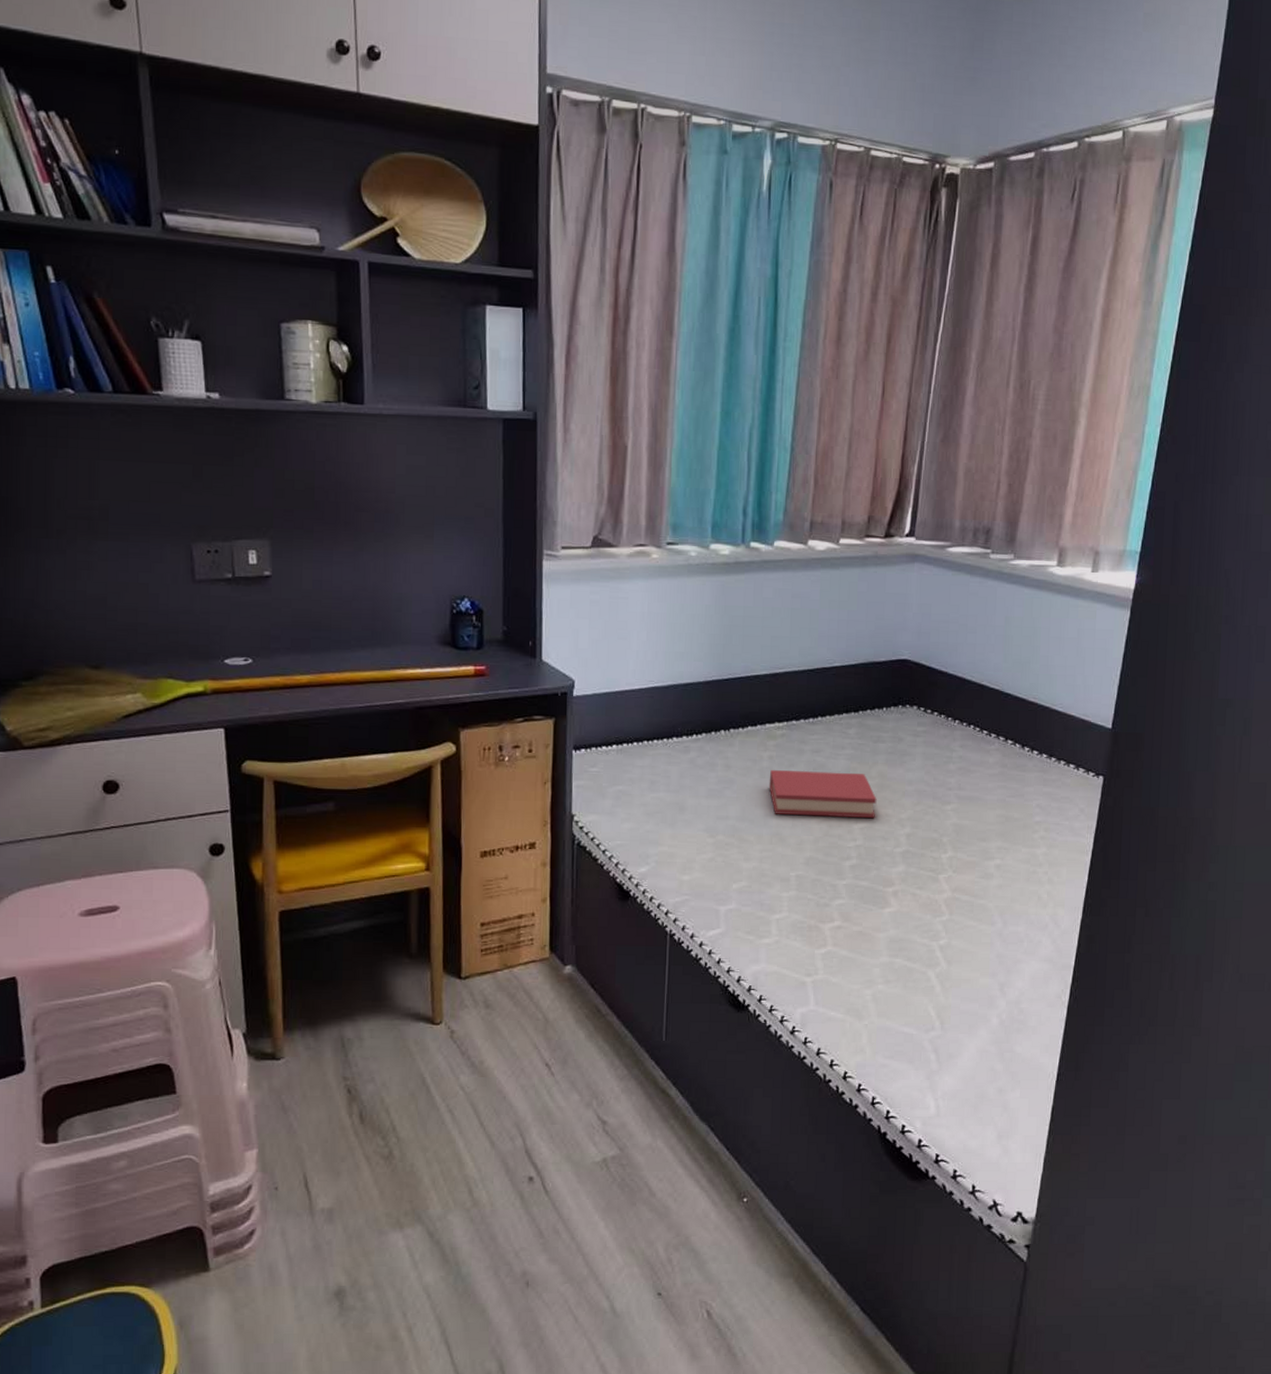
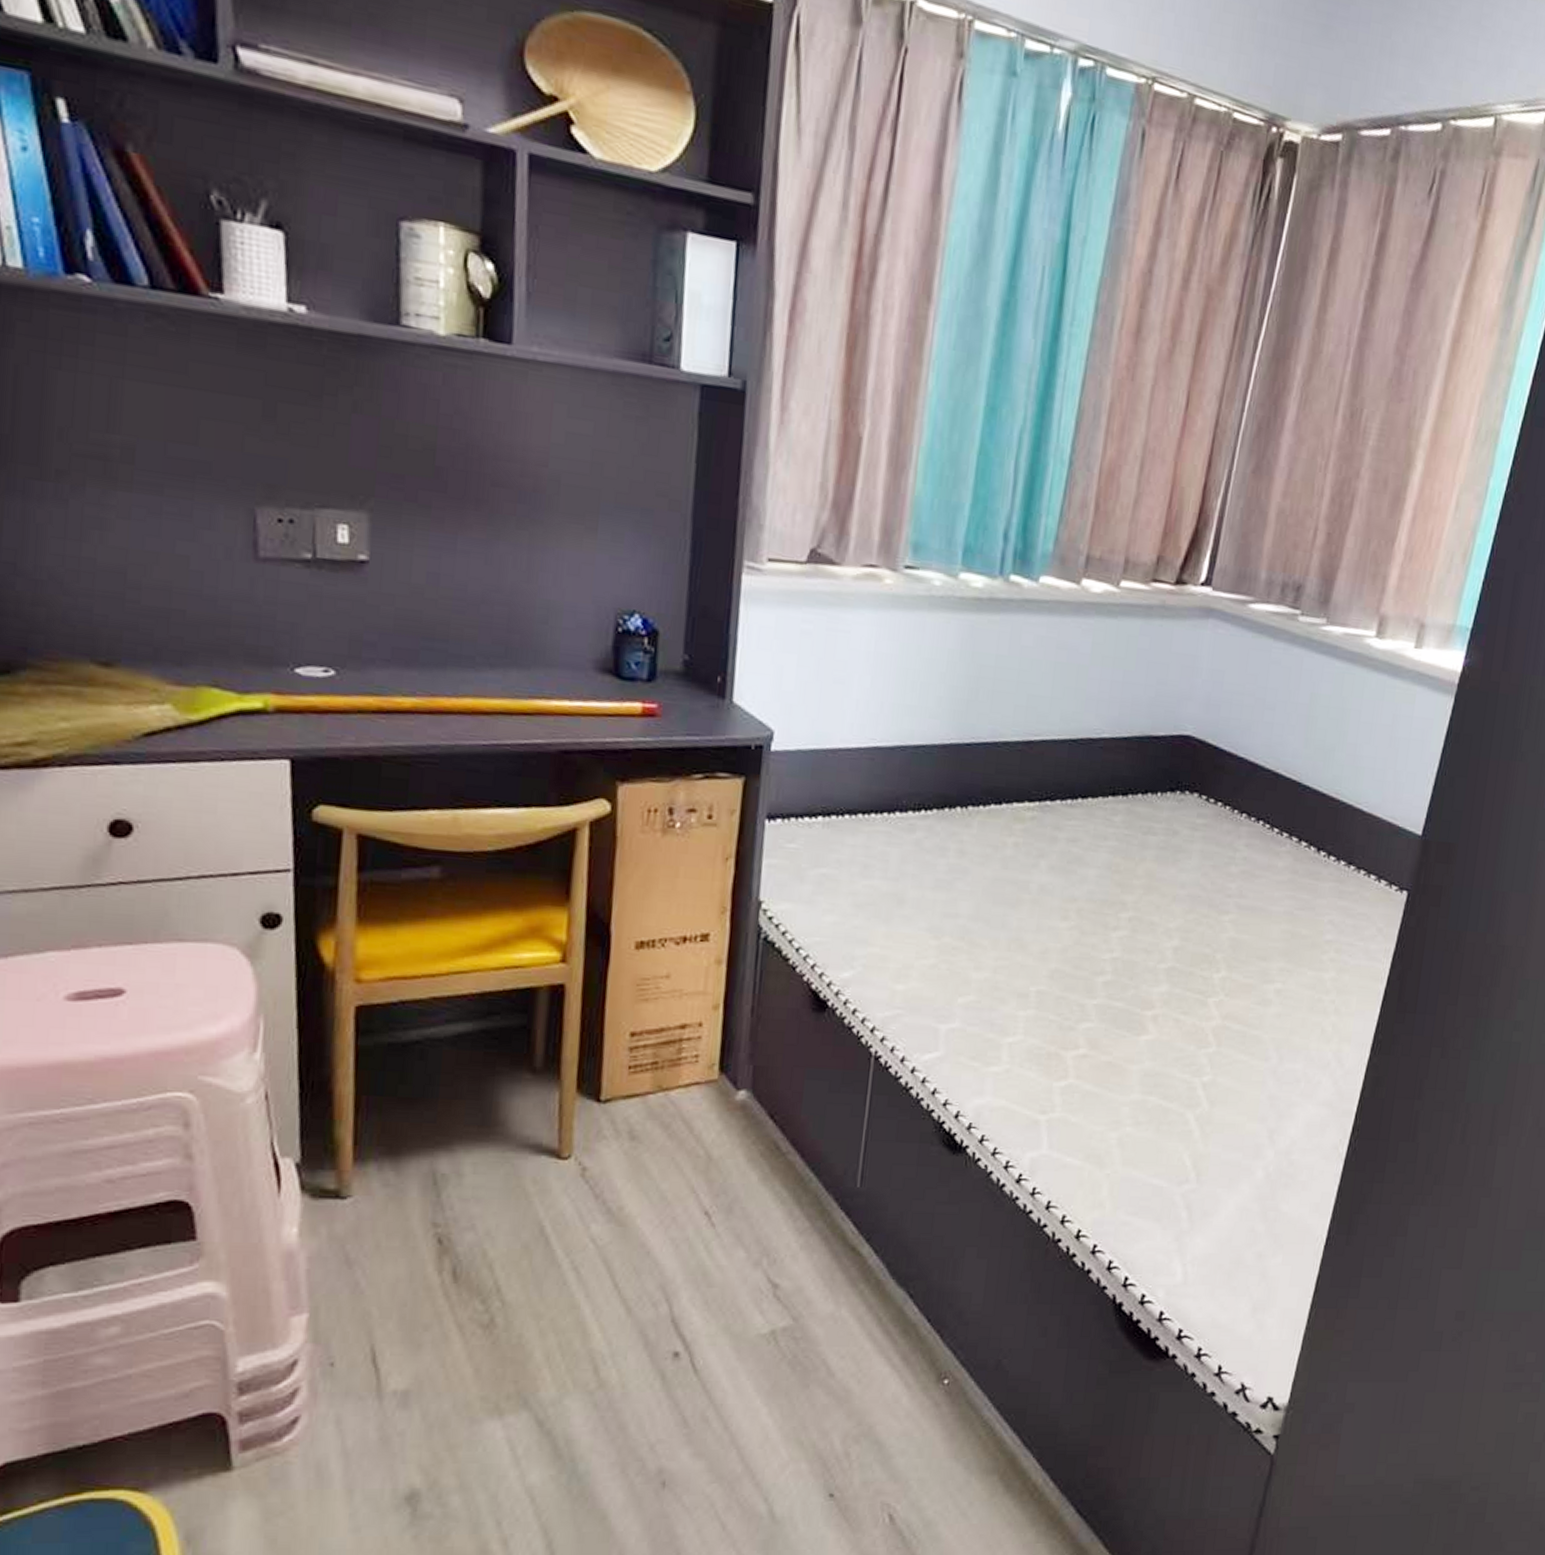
hardback book: present [769,769,877,819] -> none [1011,859,1142,927]

